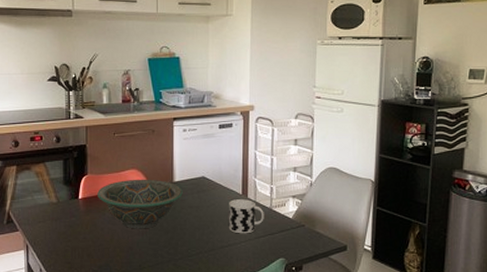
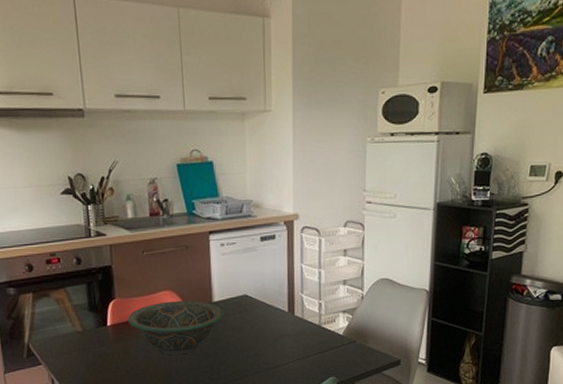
cup: present [228,199,264,234] -> none [274,317,313,354]

